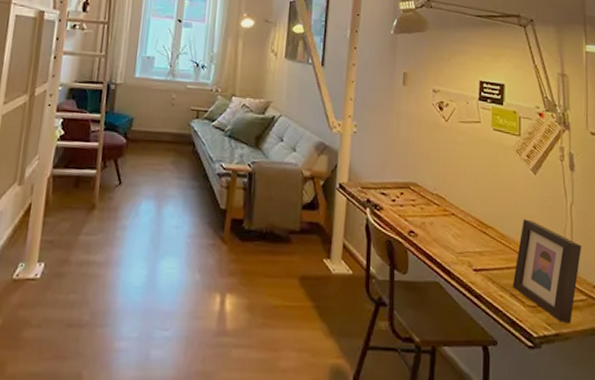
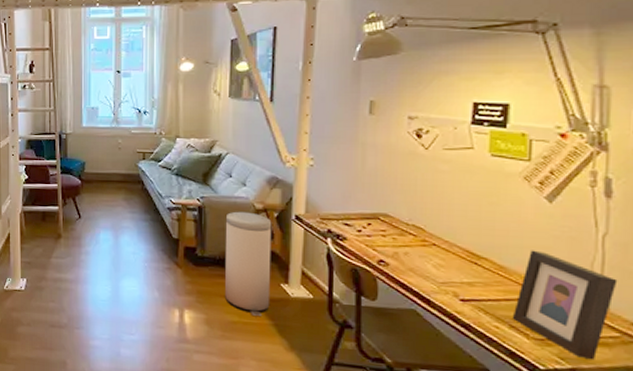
pedal bin: none [269,178,318,299] -> present [225,211,272,317]

